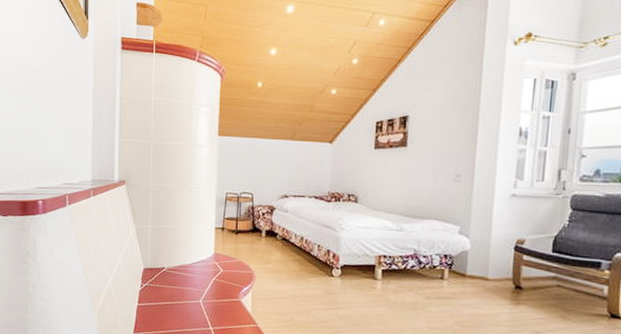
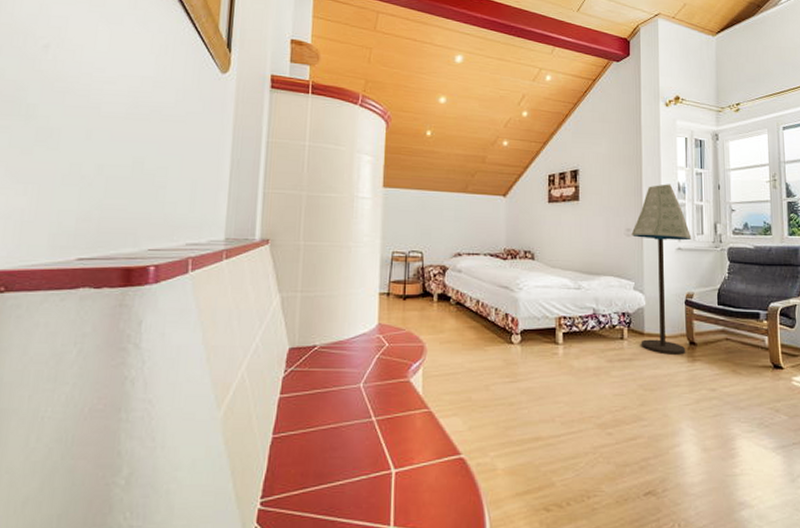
floor lamp: none [461,129,530,298] -> present [631,184,692,355]

